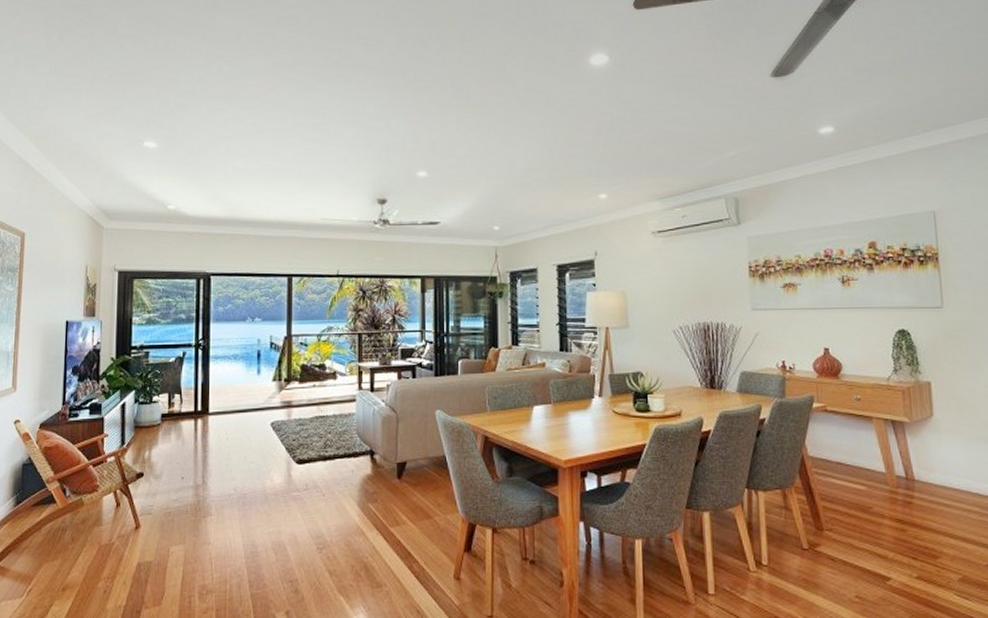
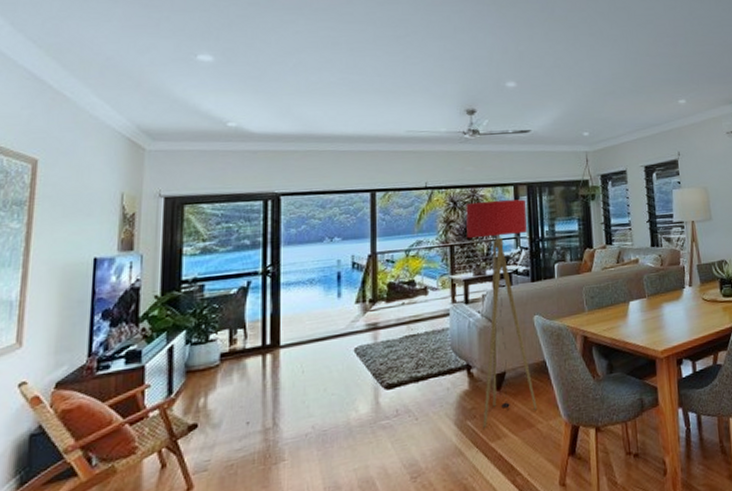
floor lamp: none [374,291,436,512] -> present [466,199,538,428]

